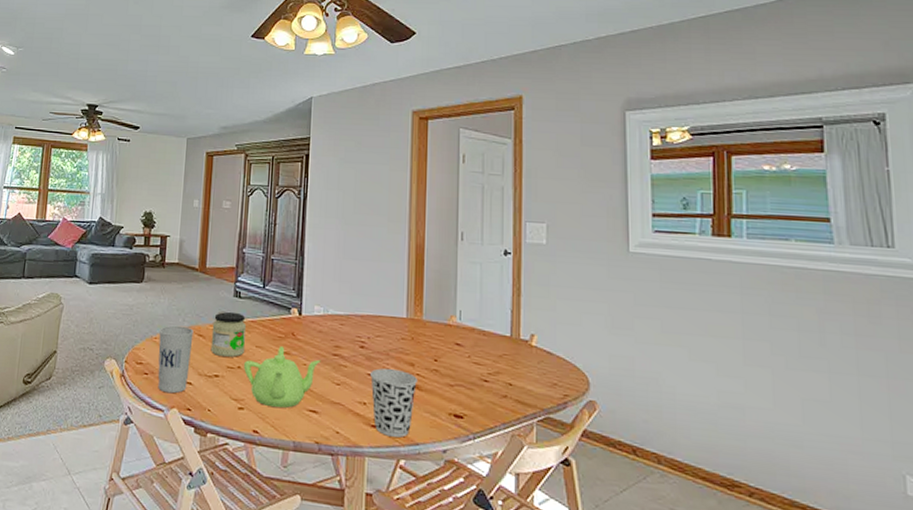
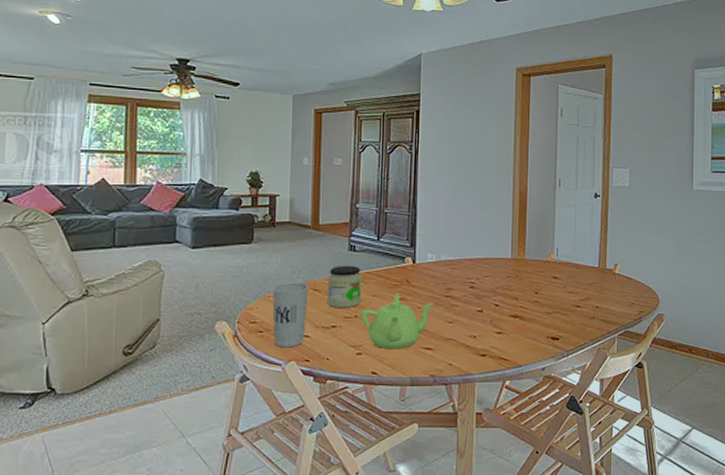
cup: present [370,368,417,438] -> none [479,305,520,362]

